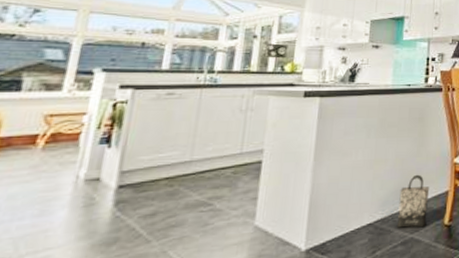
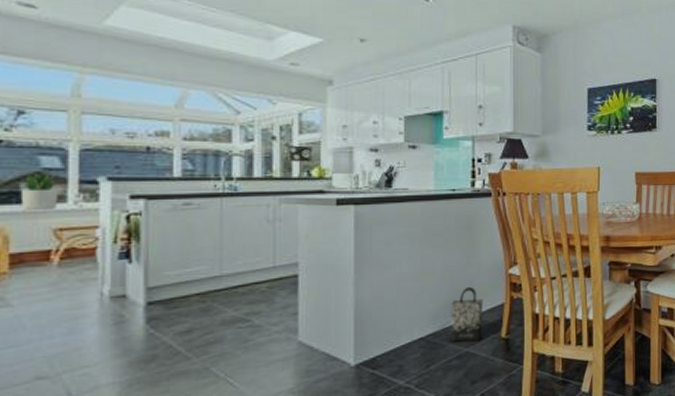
planter: none [19,62,57,98] -> present [22,171,59,212]

